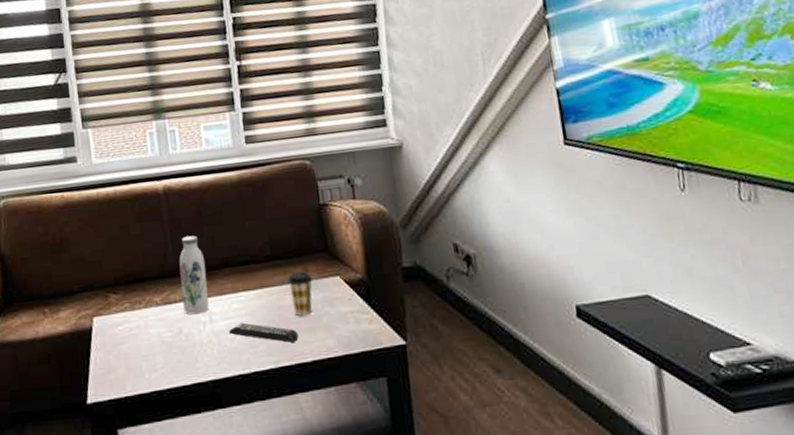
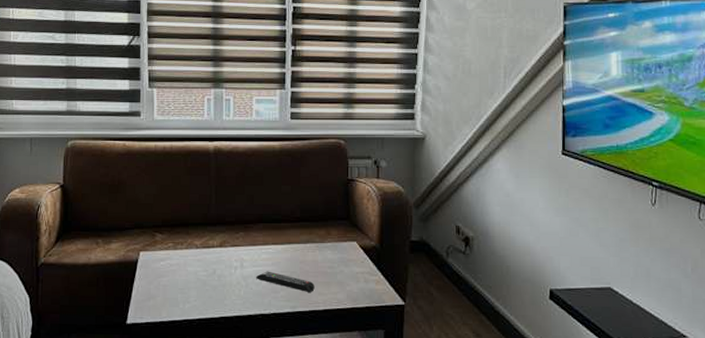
water bottle: present [179,235,209,315] -> none [219,192,243,260]
coffee cup: present [287,272,312,317] -> none [311,235,333,272]

